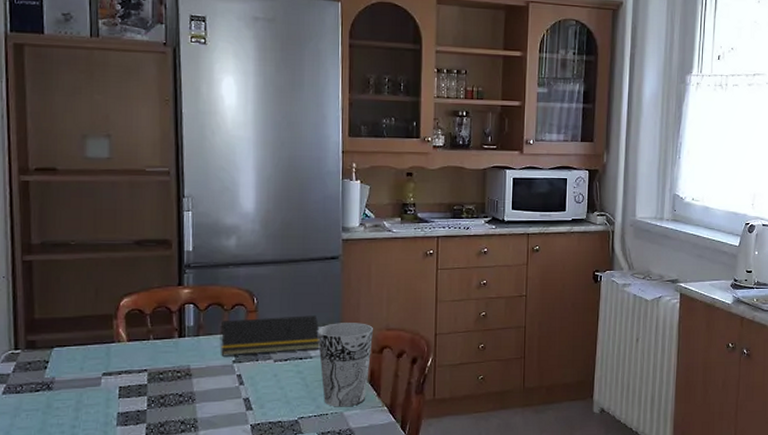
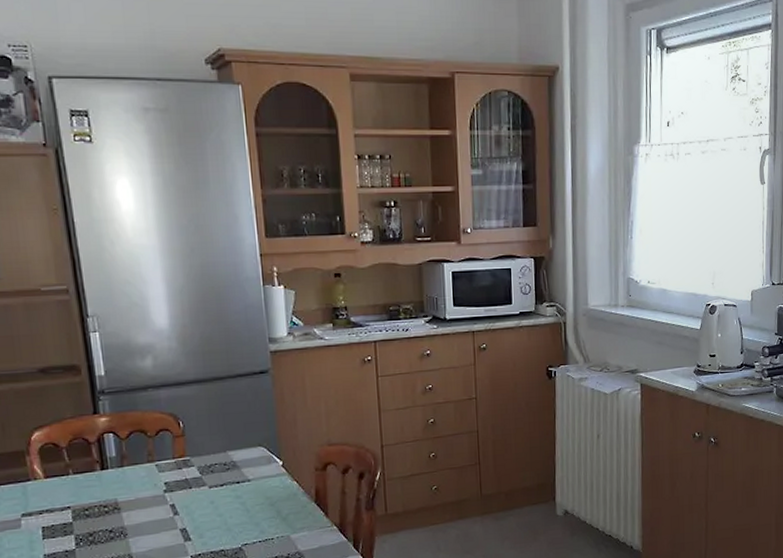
notepad: present [220,315,320,357] -> none [145,435,257,487]
cup: present [317,323,374,407] -> none [253,440,315,531]

